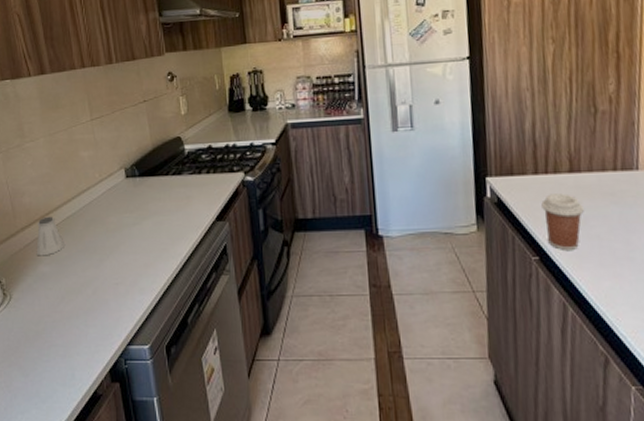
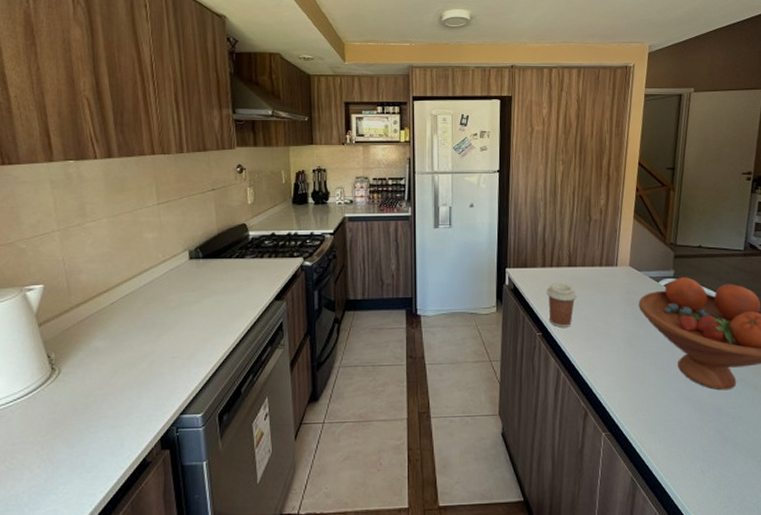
saltshaker: present [36,216,64,256] -> none [90,293,122,332]

